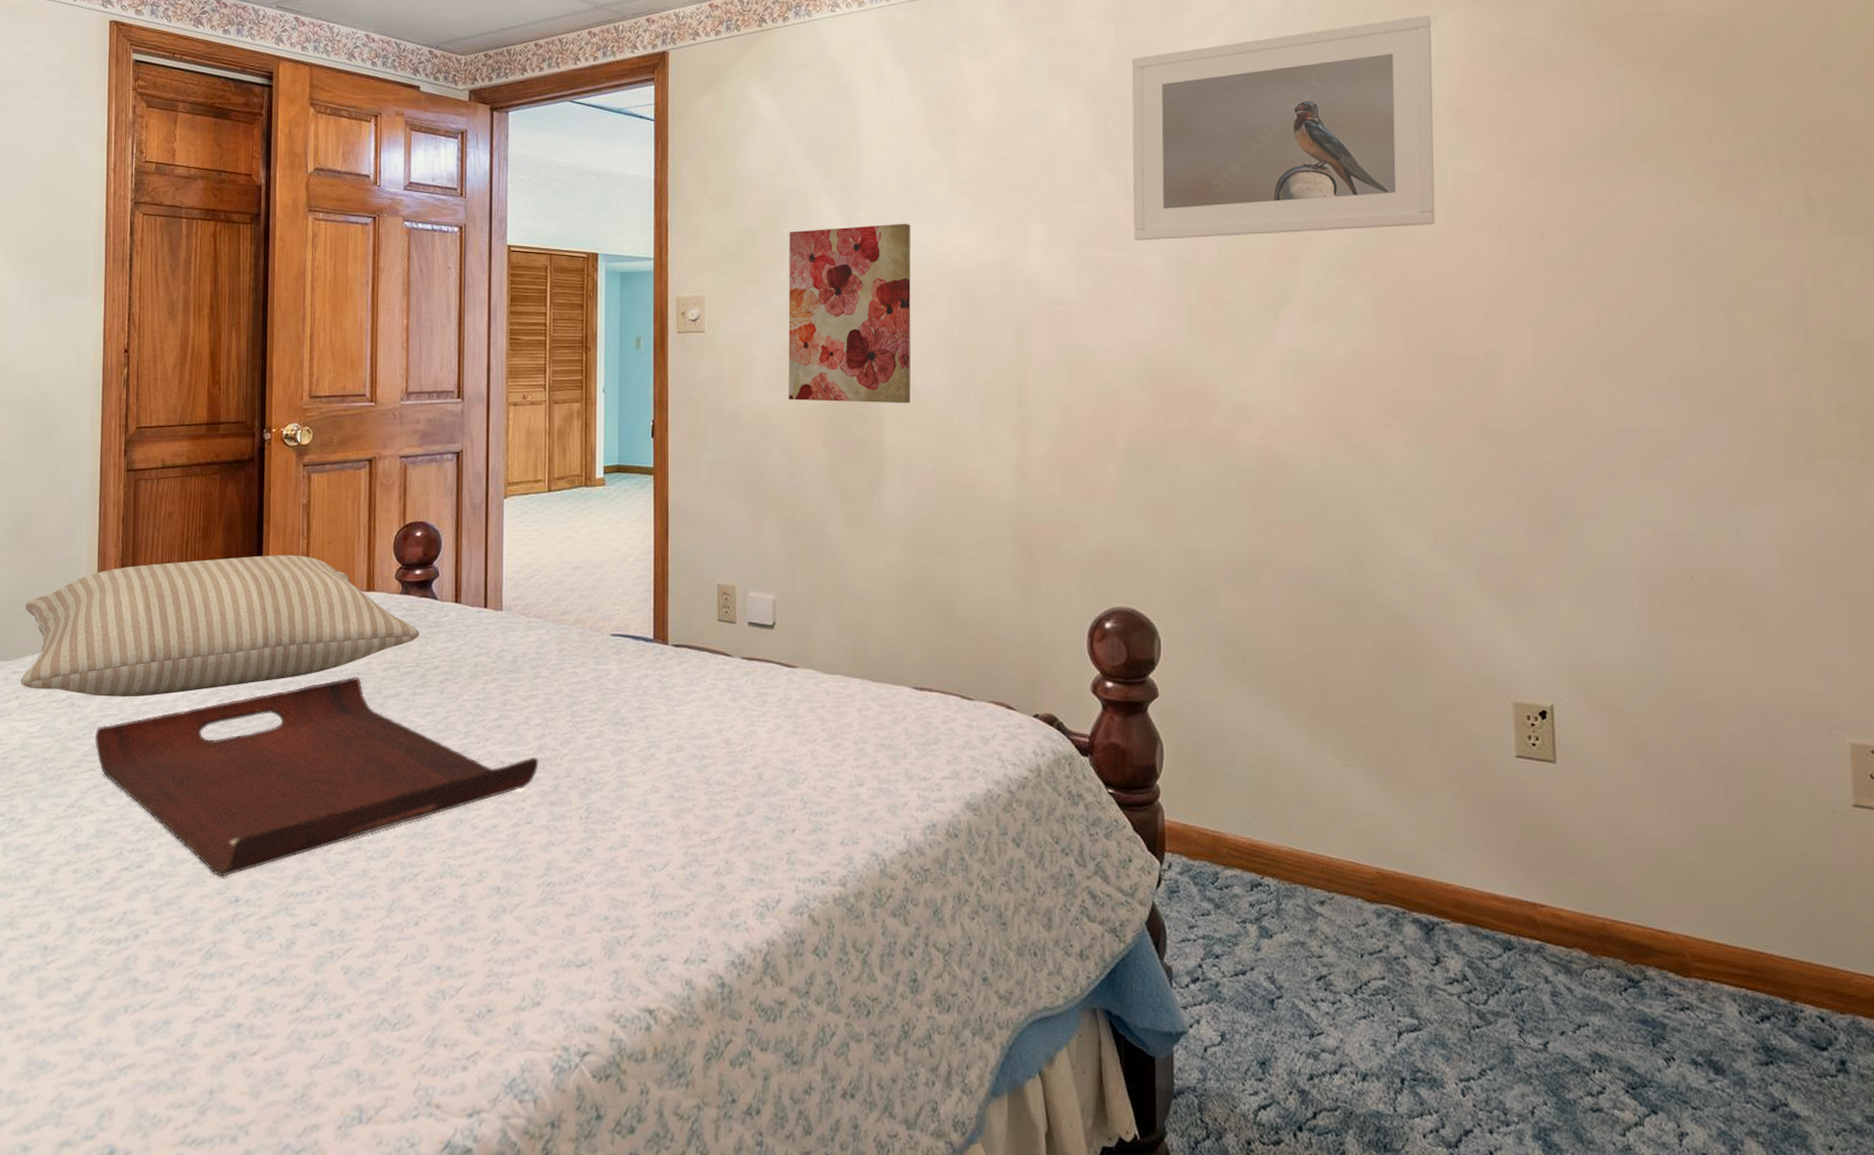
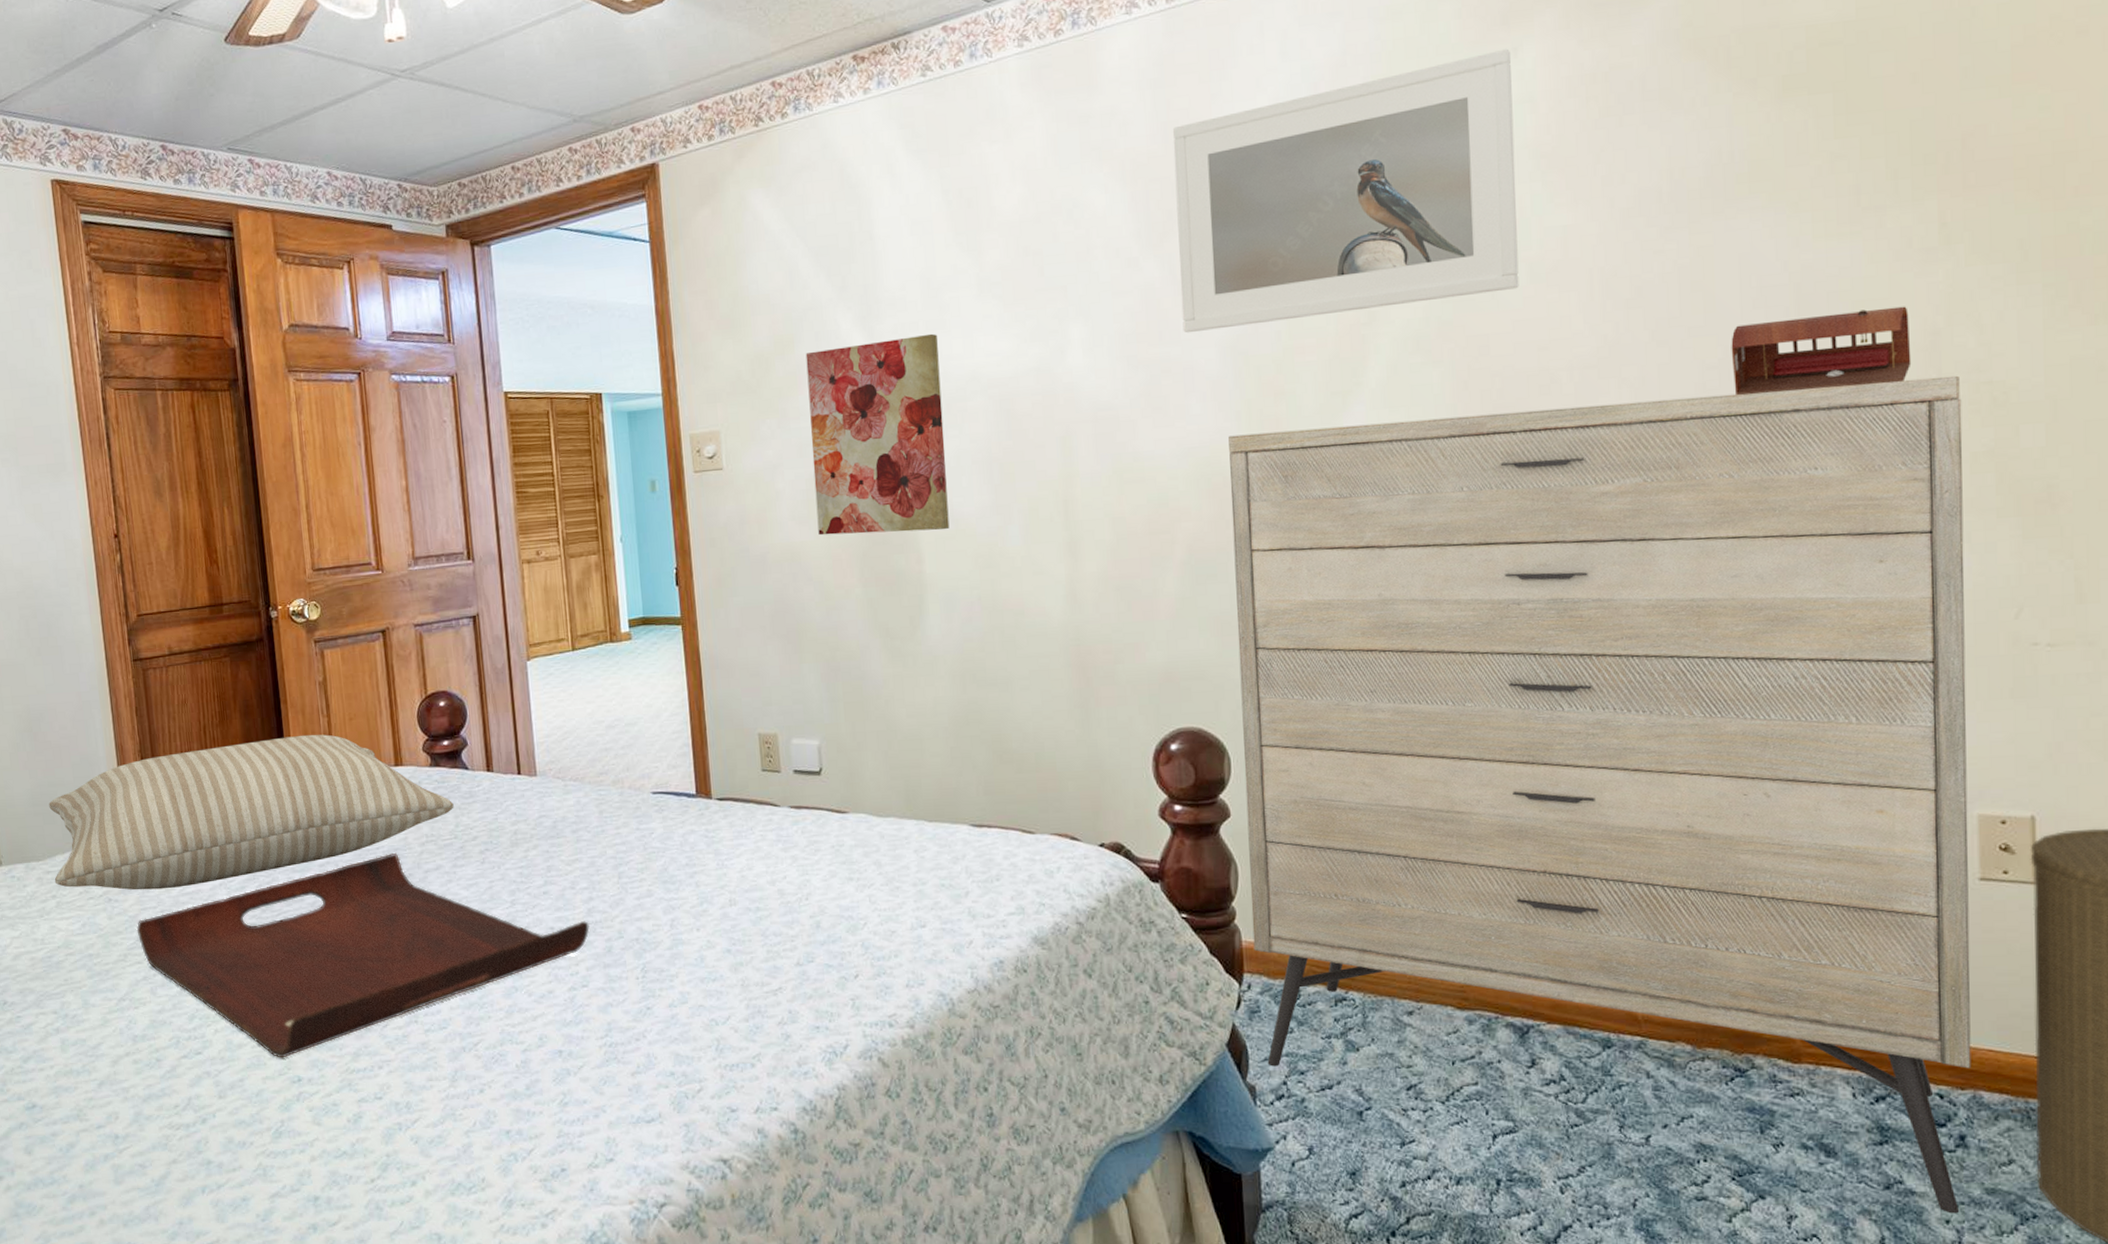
dresser: none [1170,333,1850,1141] -> present [1228,375,1971,1214]
wooden box: none [1622,267,1782,335] -> present [1731,306,1912,395]

